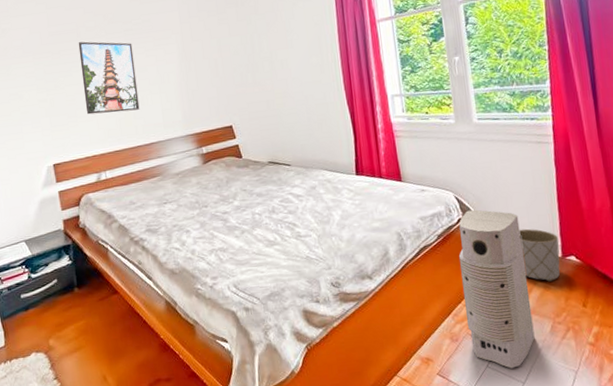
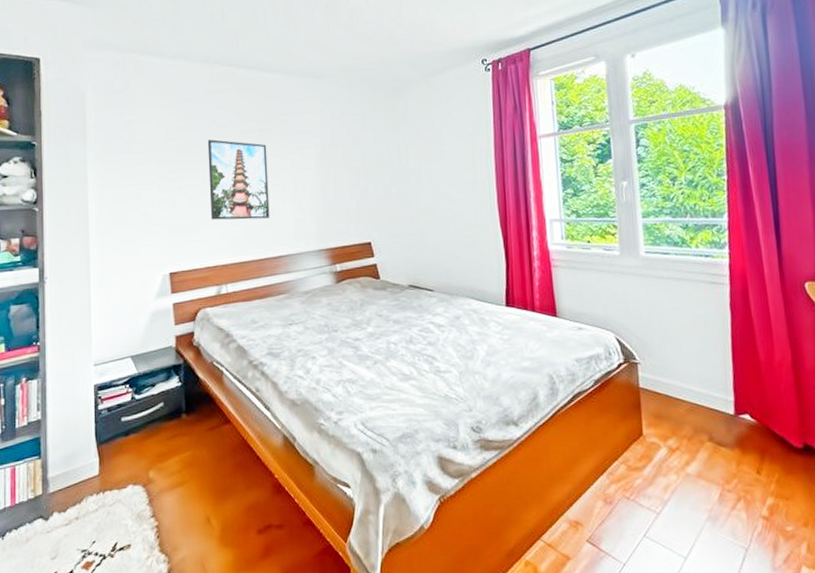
air purifier: present [459,209,535,369] -> none [618,354,701,540]
planter: present [519,228,561,282] -> none [687,379,733,442]

